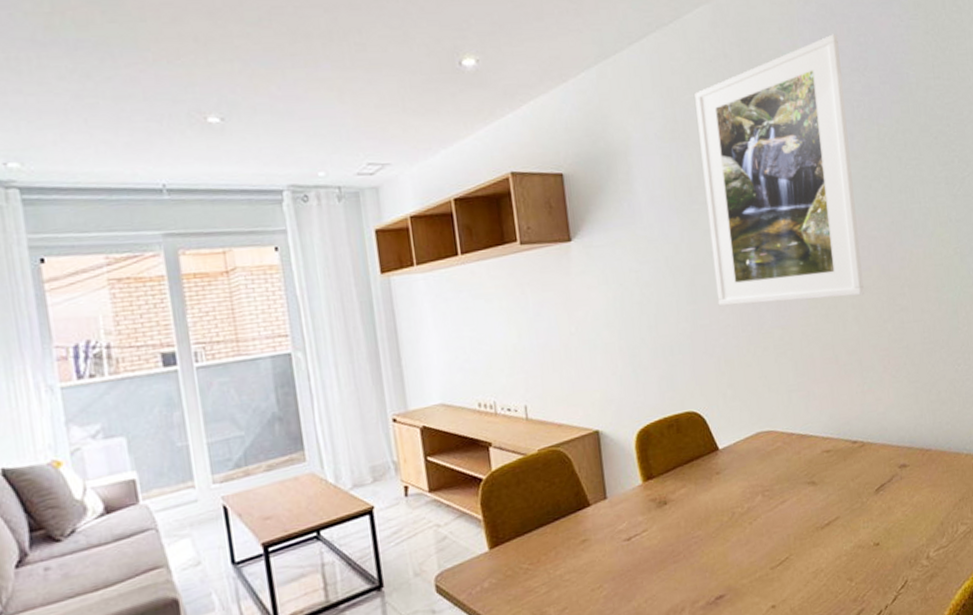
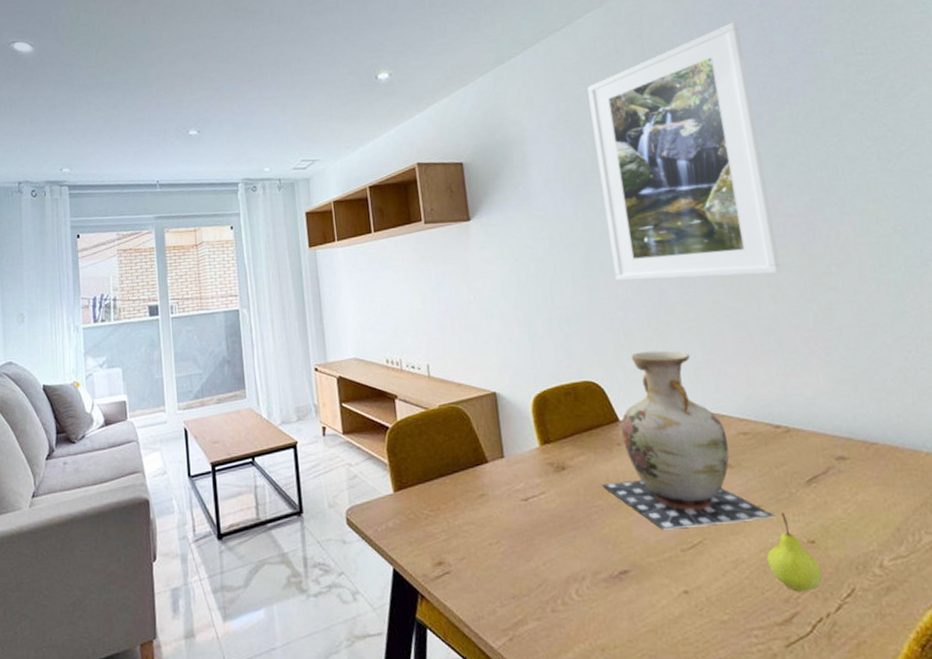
vase: none [701,375,851,552] -> present [601,350,777,530]
fruit: none [840,520,883,591] -> present [766,512,822,592]

